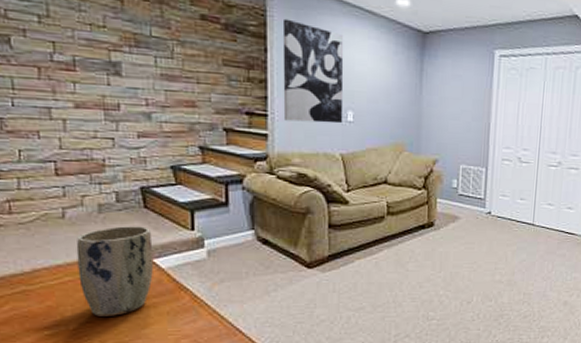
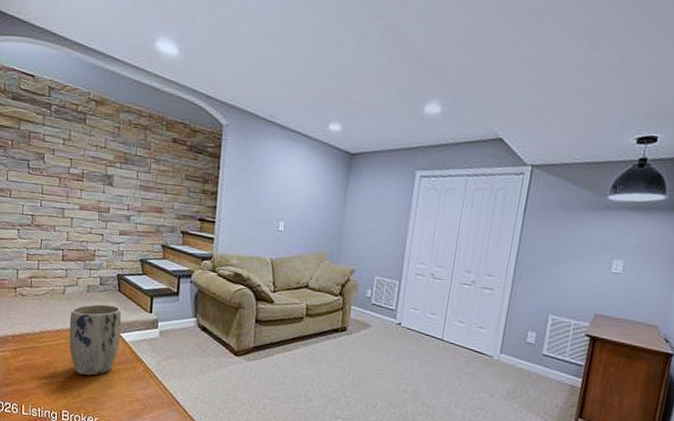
wall art: present [282,18,344,124] -> none [227,141,282,233]

